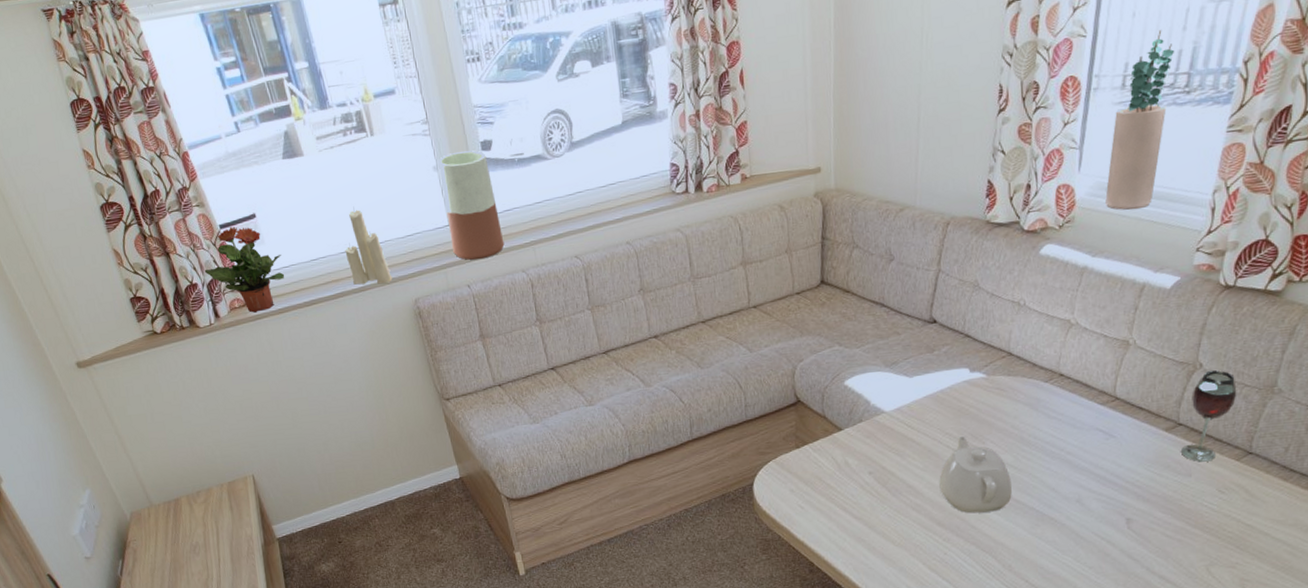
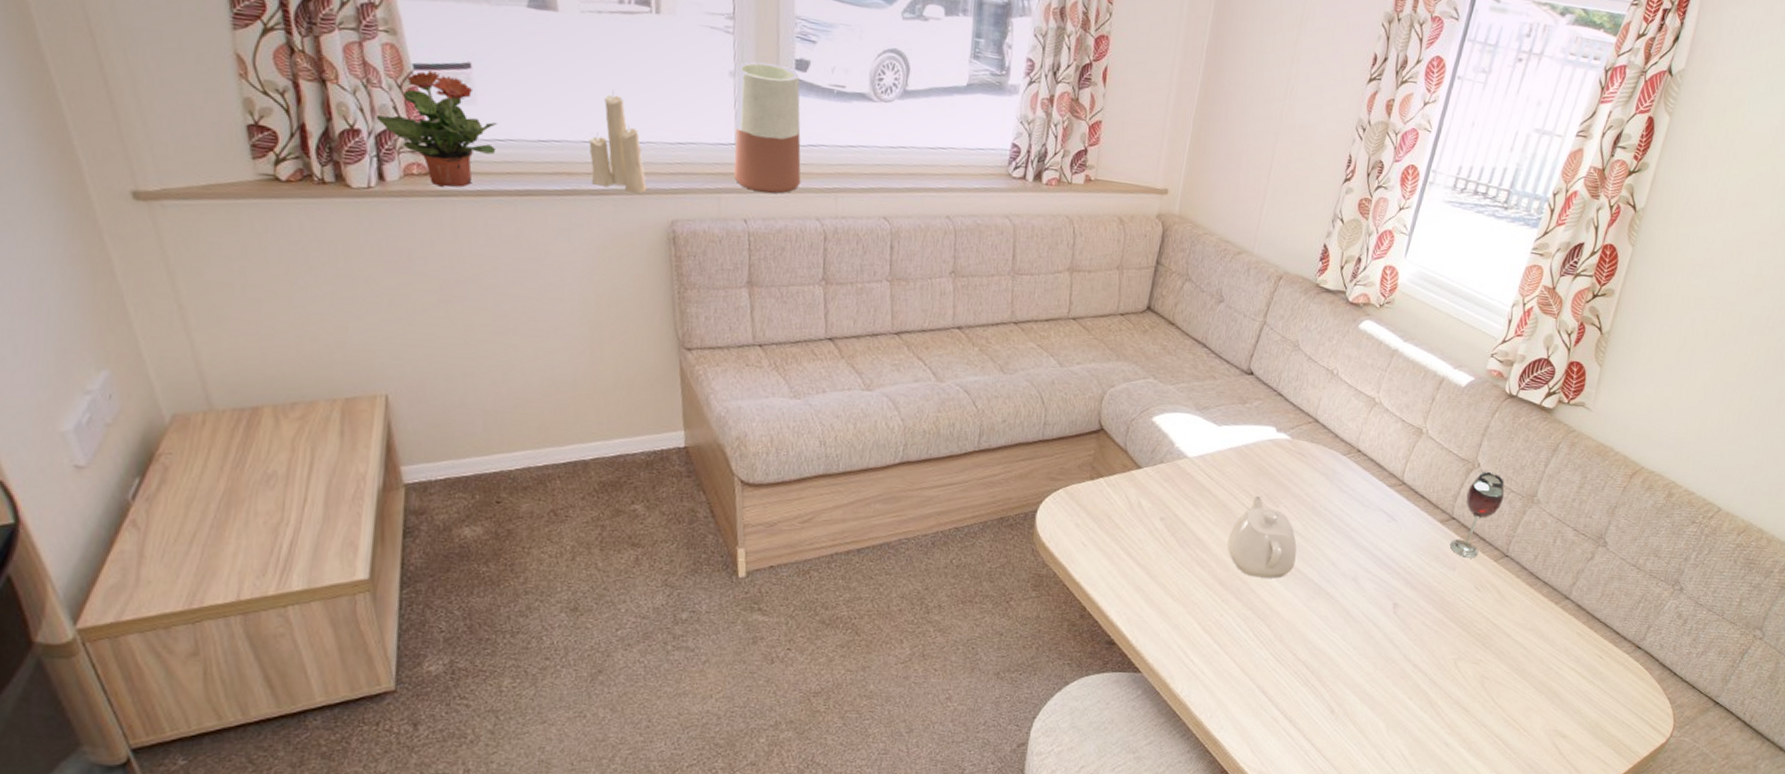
vase: present [1105,29,1174,211] -> none [1423,144,1500,306]

